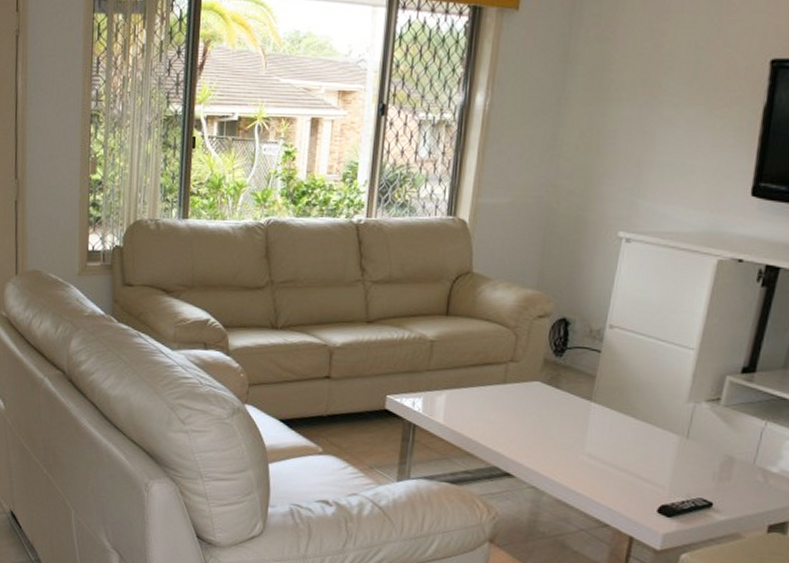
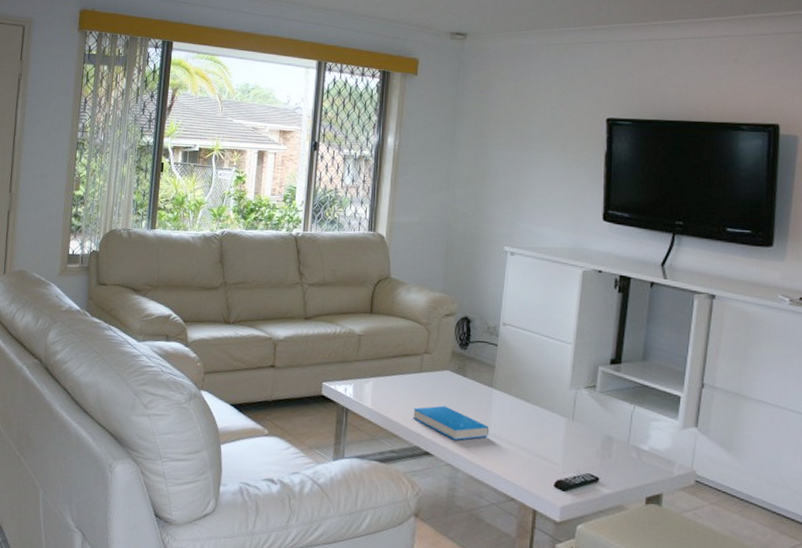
book: none [492,421,584,461] -> present [413,405,490,441]

